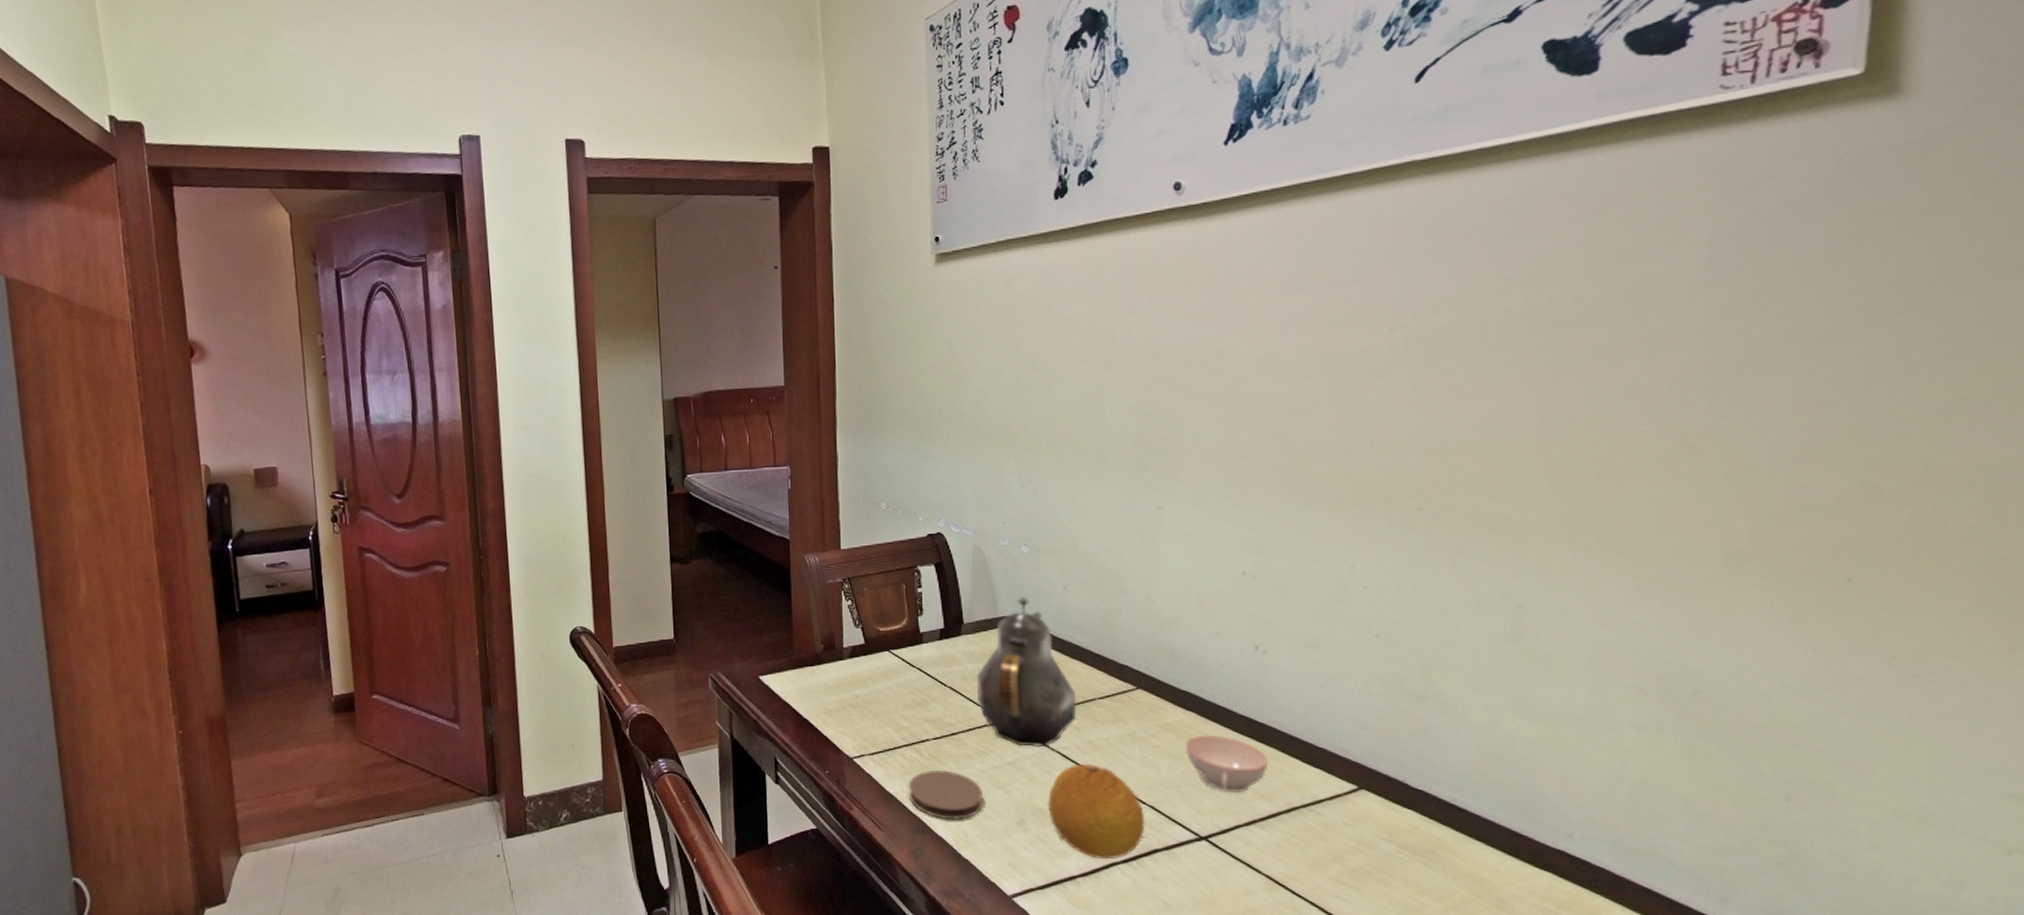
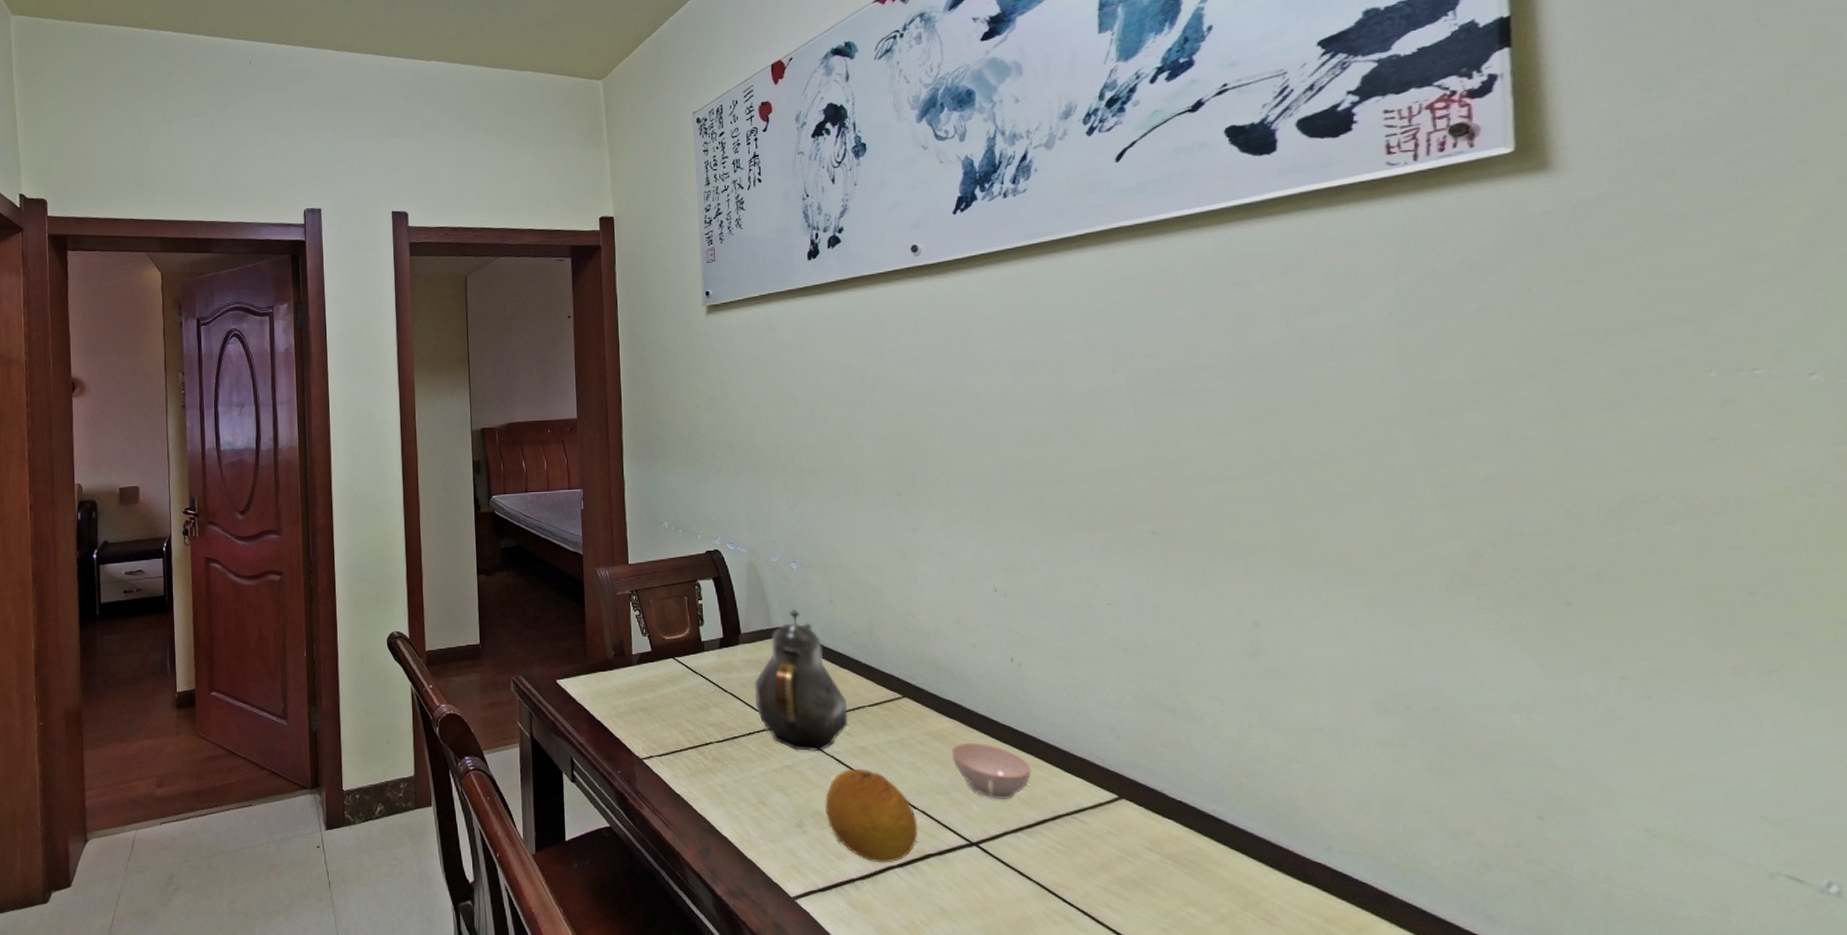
coaster: present [908,769,983,820] -> none [694,771,764,821]

